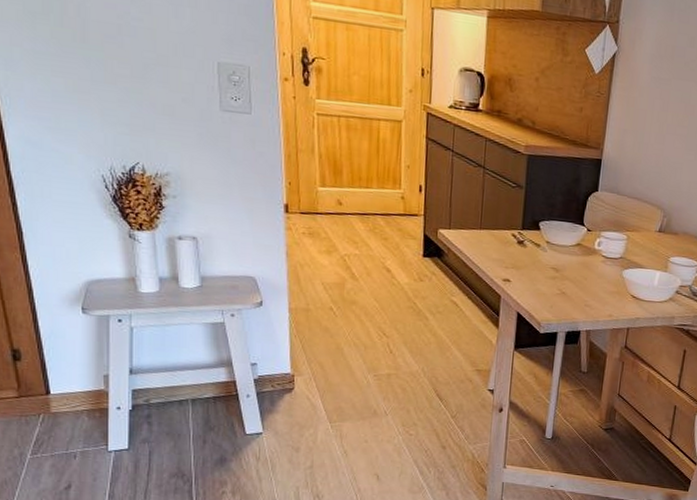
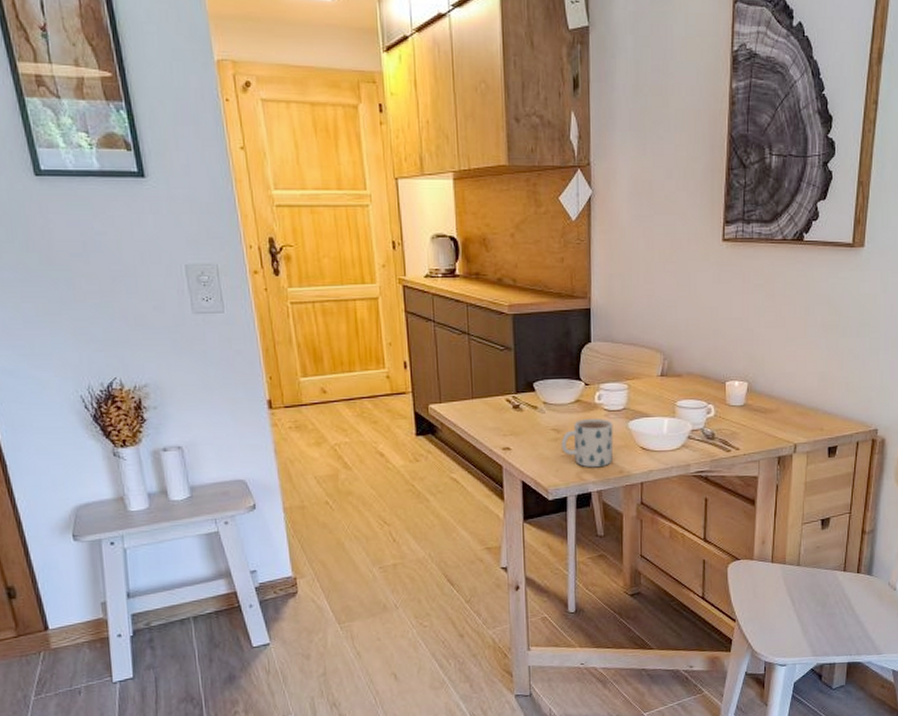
mug: none [557,262,609,309] -> present [561,418,614,468]

